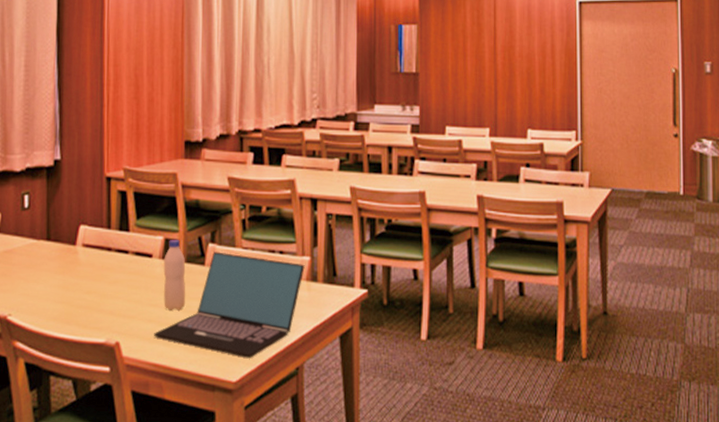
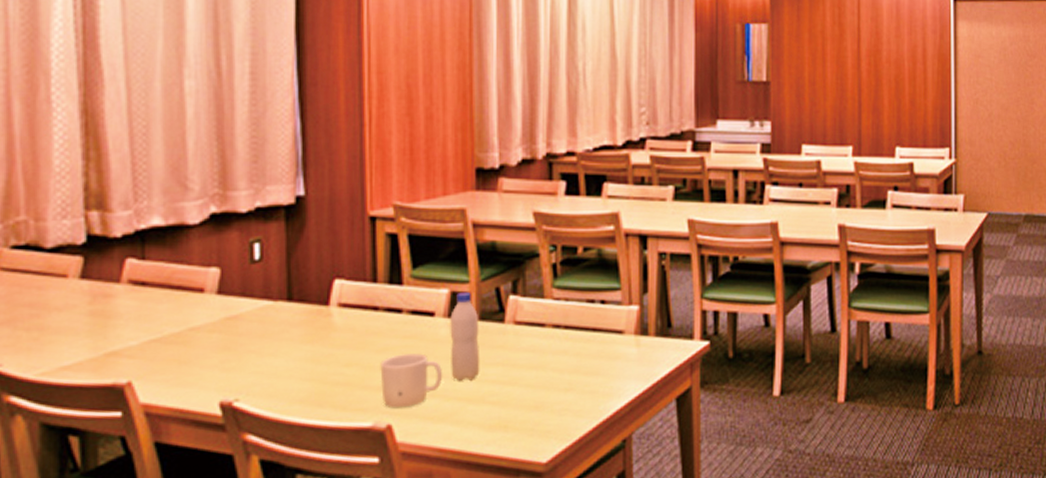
mug: none [112,286,157,329] -> present [380,353,442,408]
laptop: present [154,252,305,358] -> none [438,305,632,432]

